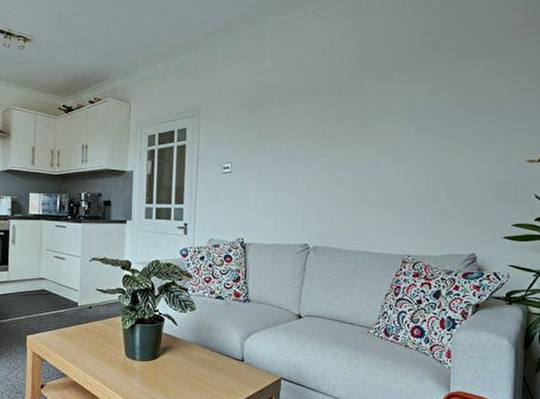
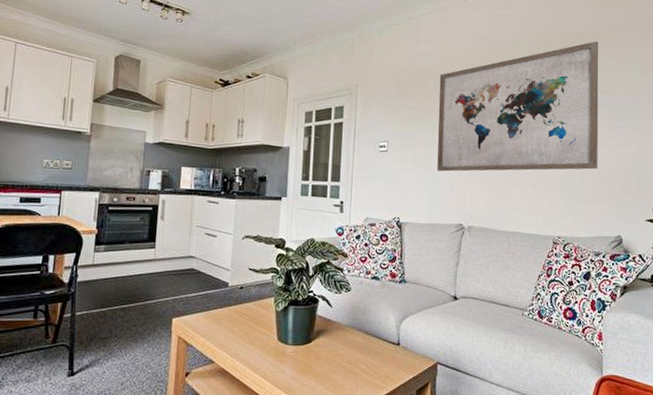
wall art: none [282,49,458,192] -> present [437,41,599,172]

